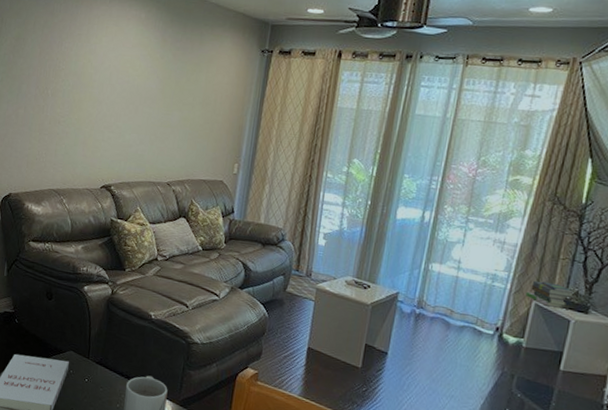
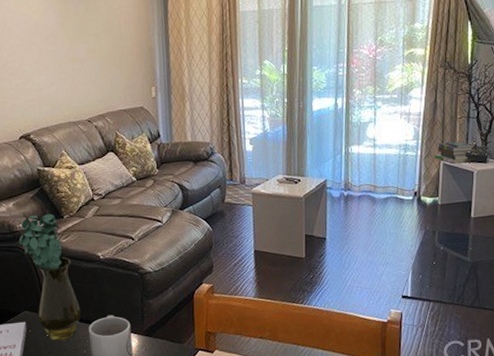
vase: none [79,256,124,389] -> present [19,210,81,341]

